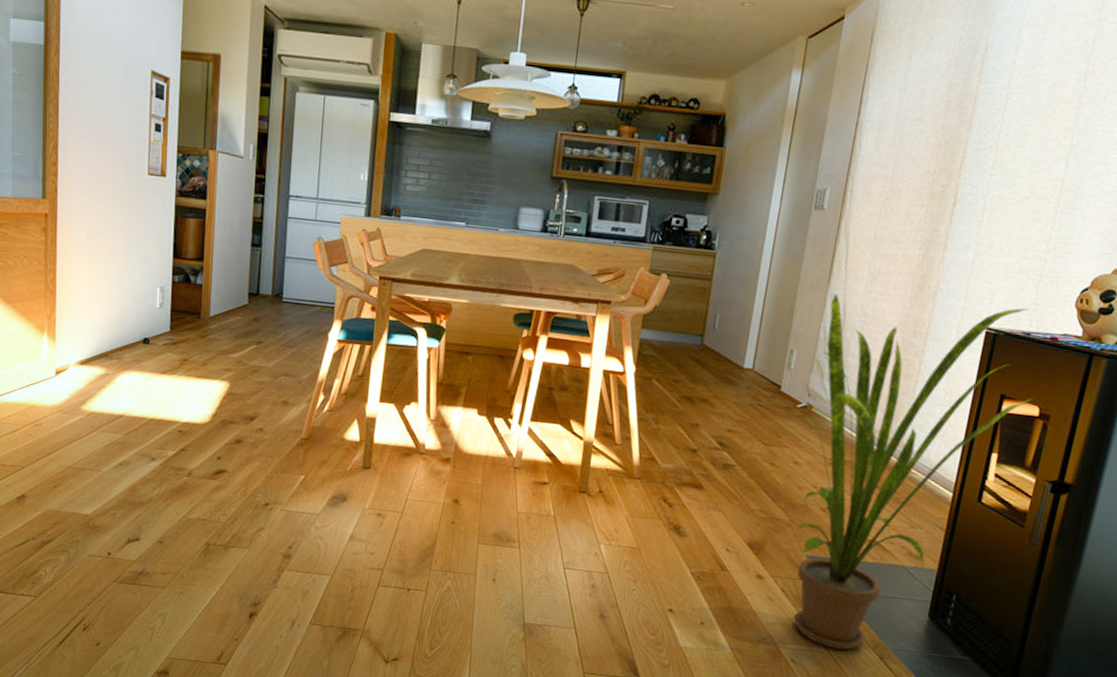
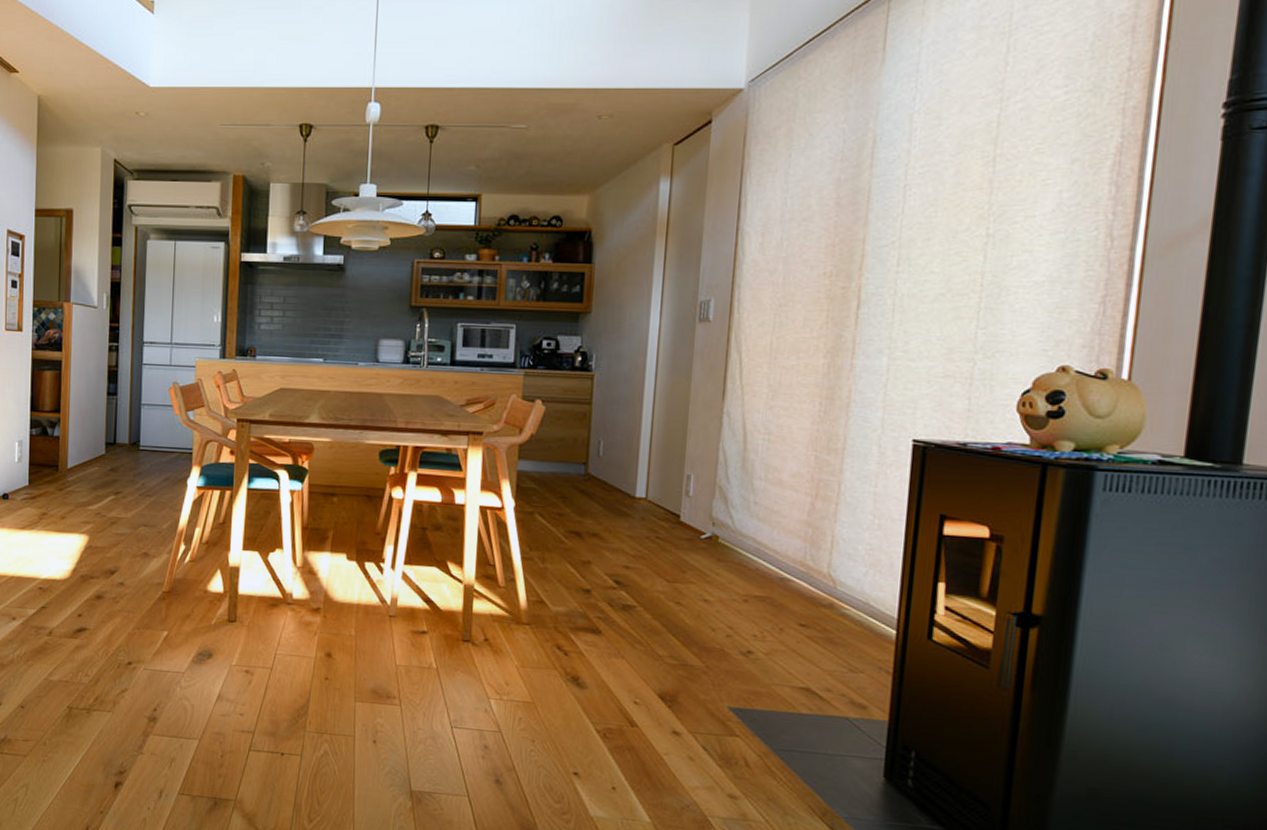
house plant: present [793,293,1034,650] -> none [709,410,981,819]

